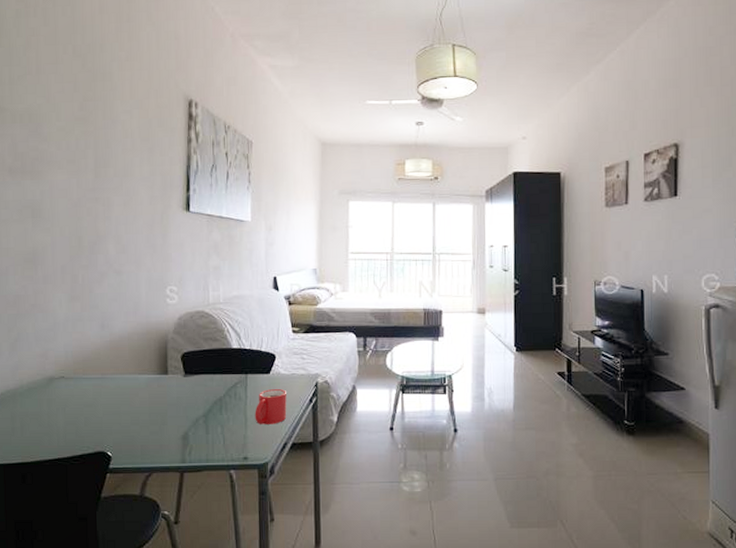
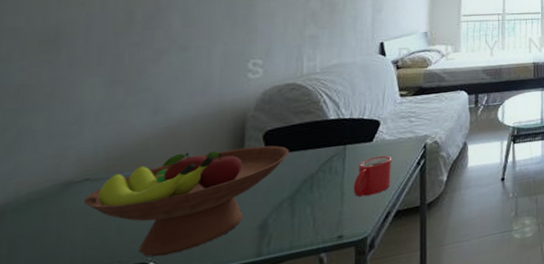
fruit bowl: none [62,364,202,449] -> present [85,145,289,258]

